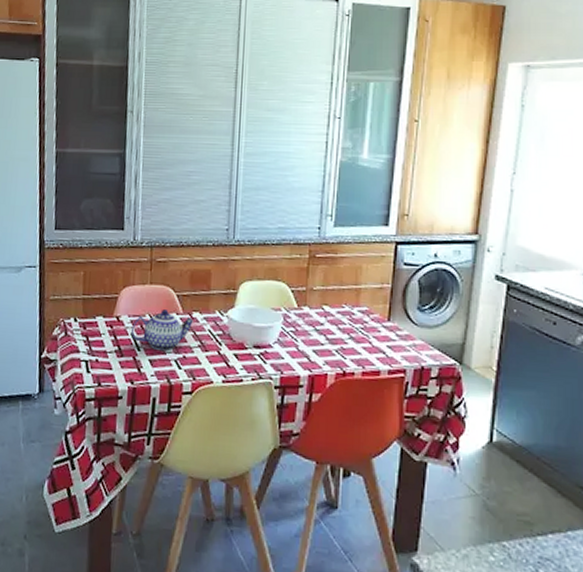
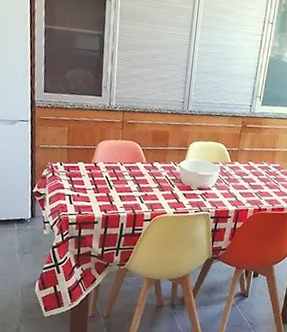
teapot: present [130,309,194,351] -> none [105,159,154,190]

